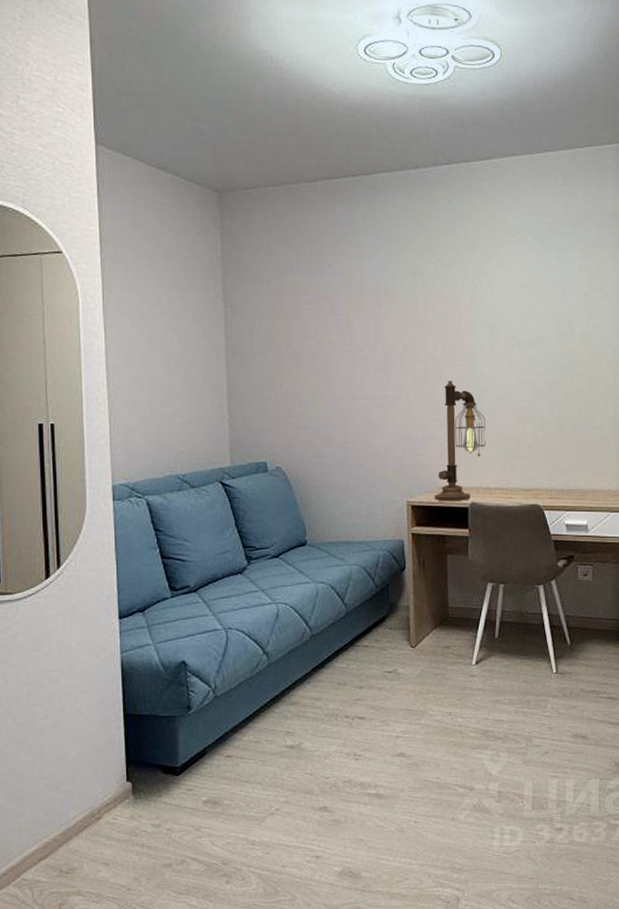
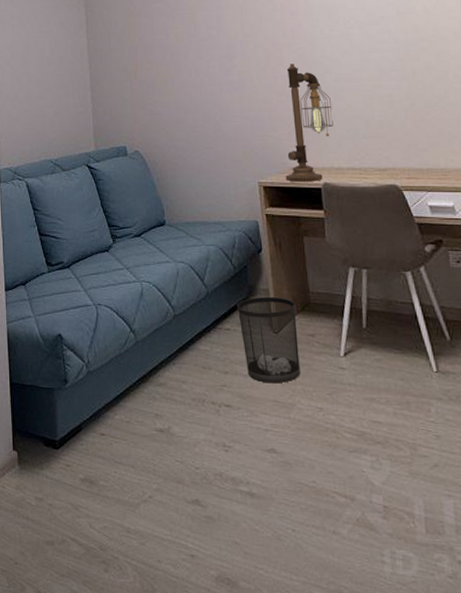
waste bin: none [376,613,434,694] -> present [236,296,300,384]

